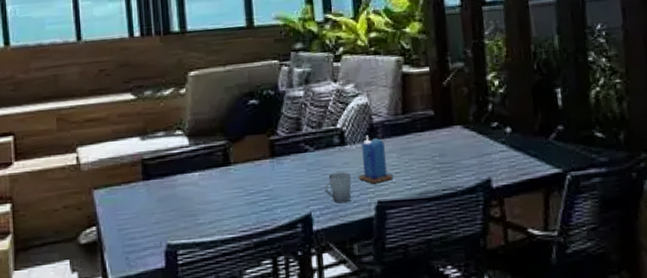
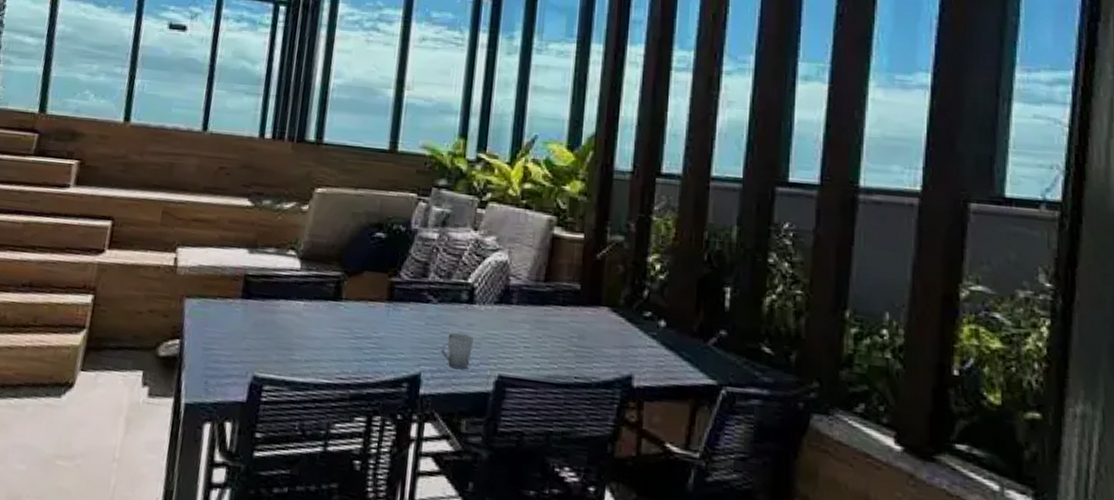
candle: present [358,135,394,184] -> none [481,297,522,355]

